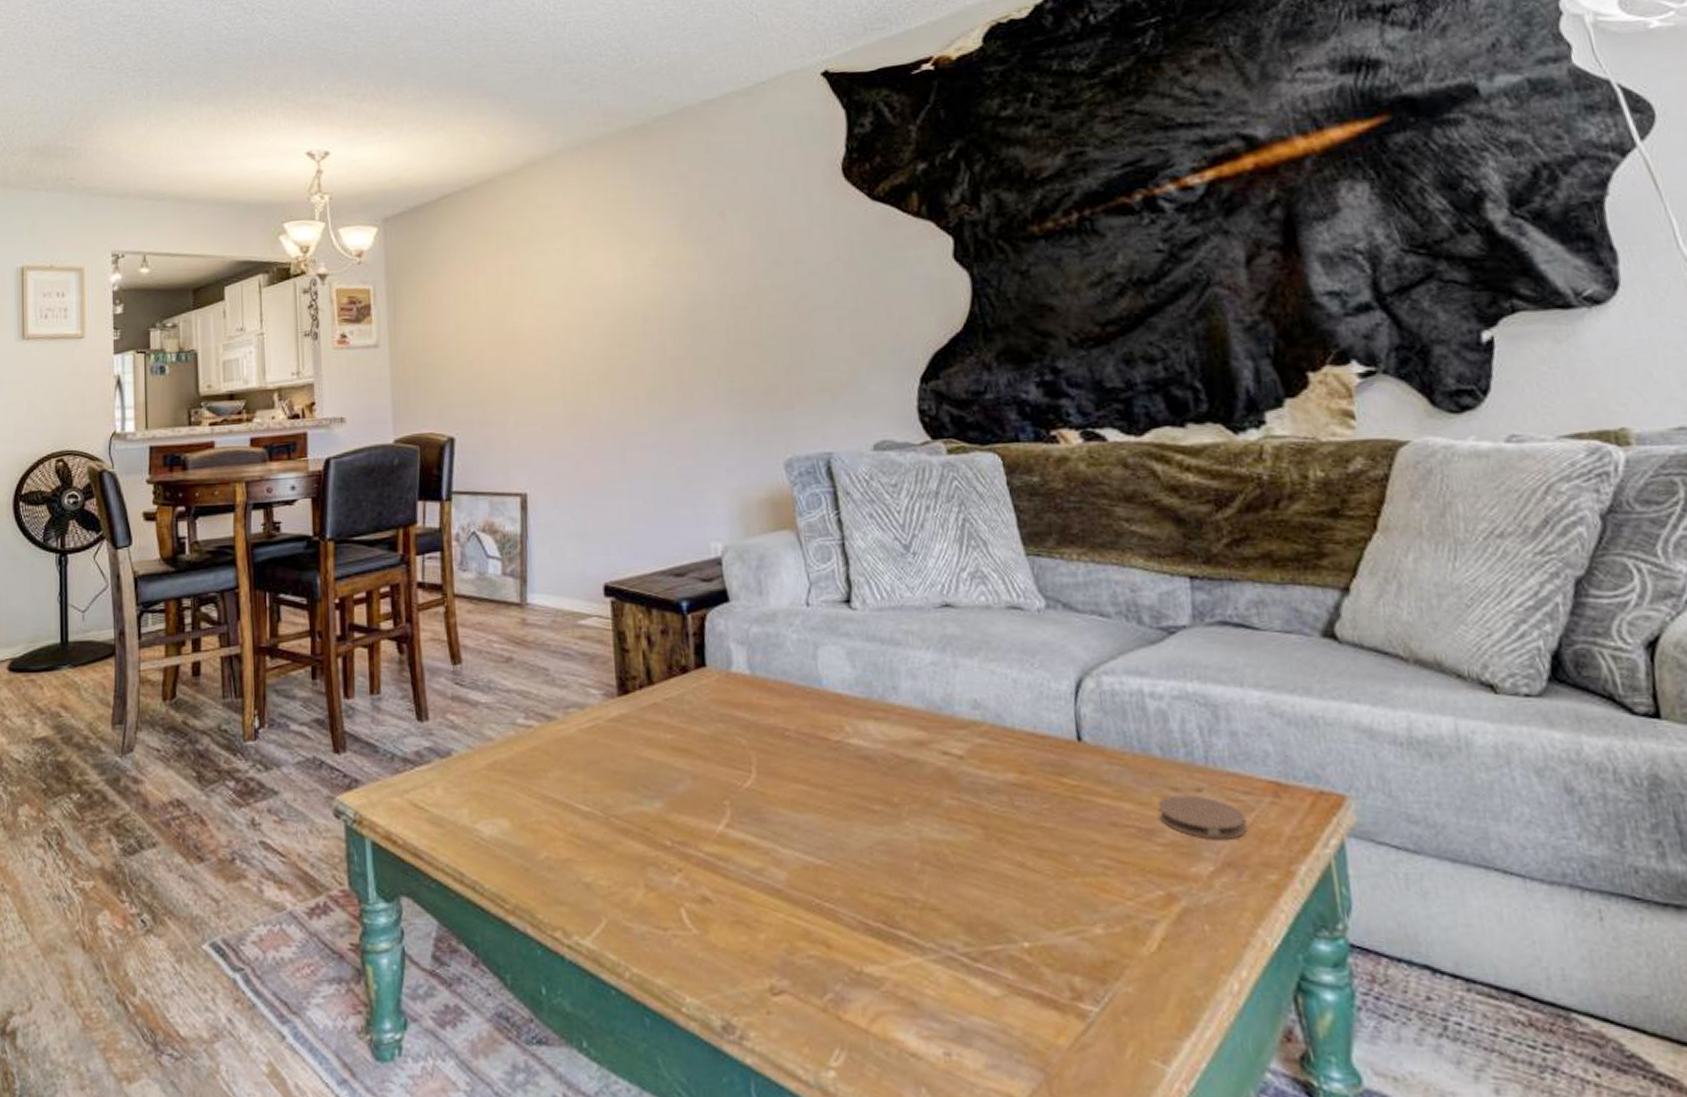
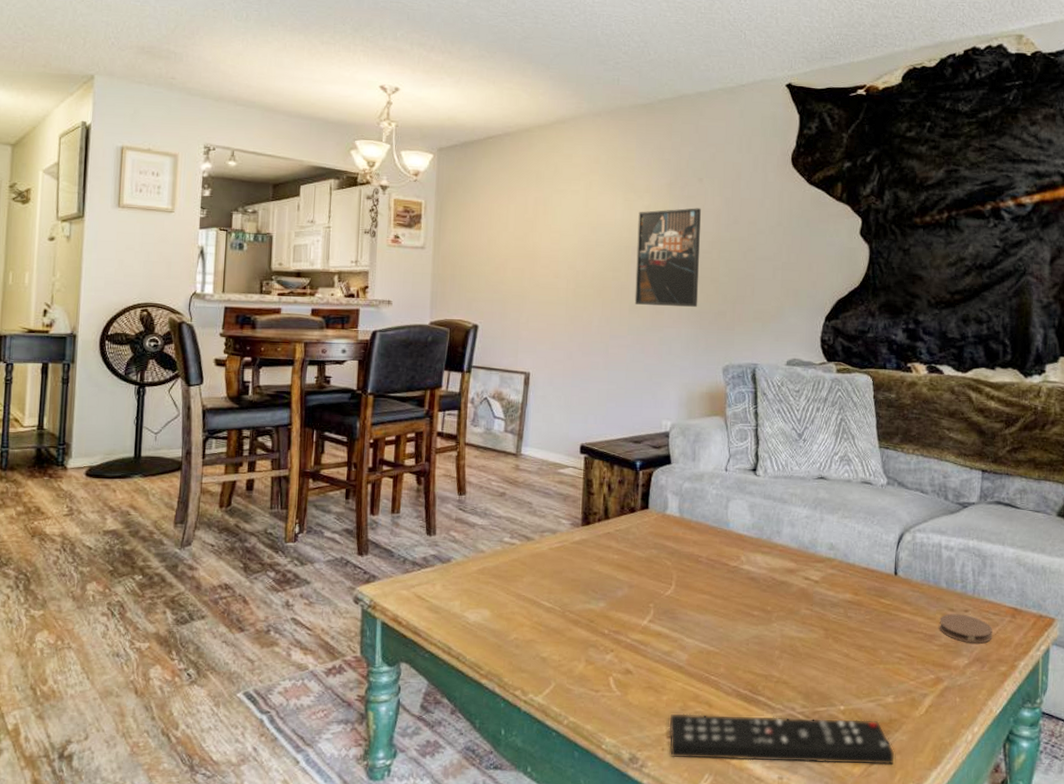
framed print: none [644,251,739,389] -> present [634,208,701,307]
remote control: none [773,959,1119,1033] -> present [669,714,895,766]

